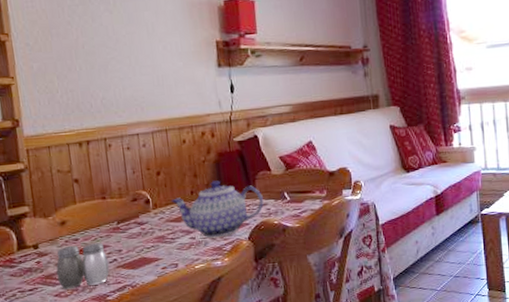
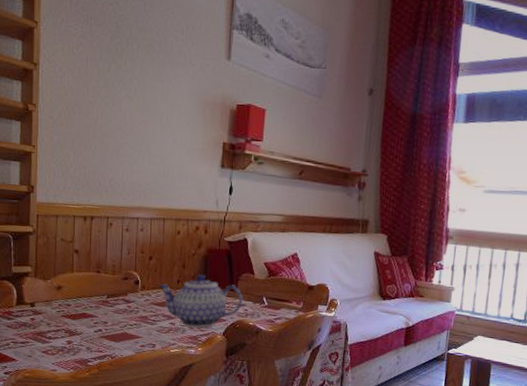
salt and pepper shaker: present [56,242,109,290] -> none [47,309,94,350]

